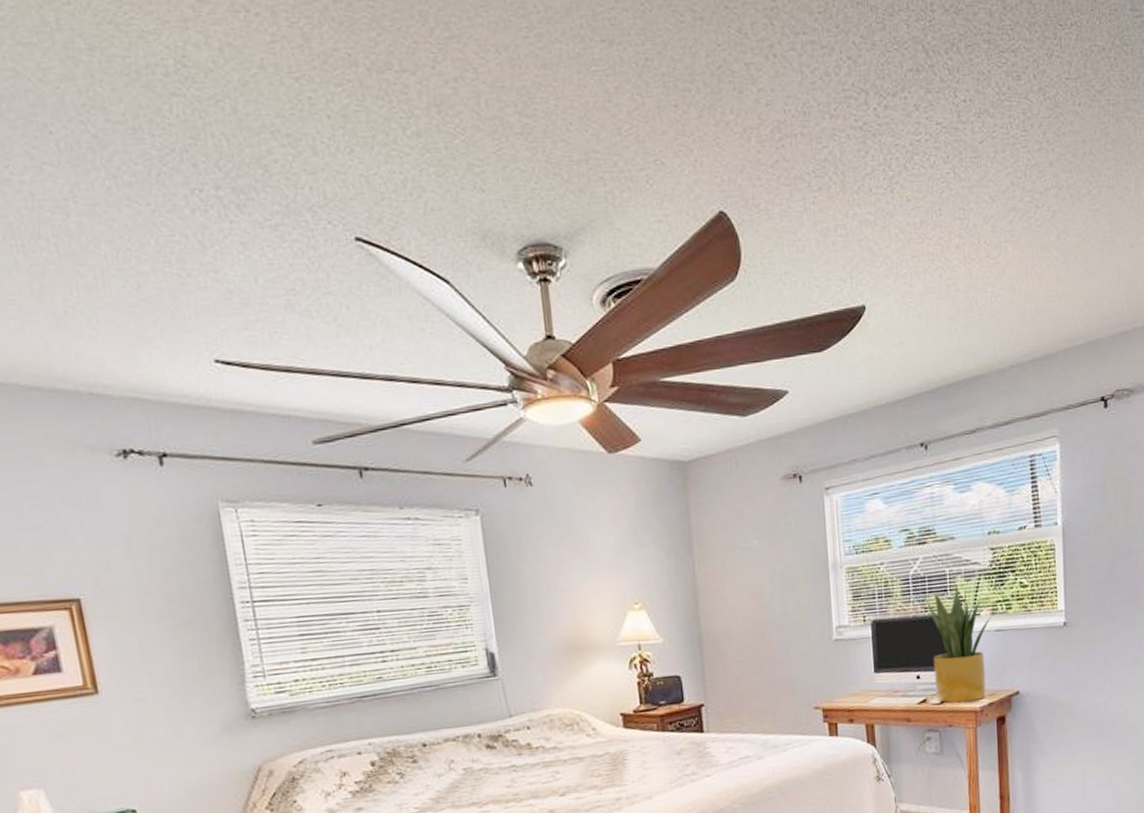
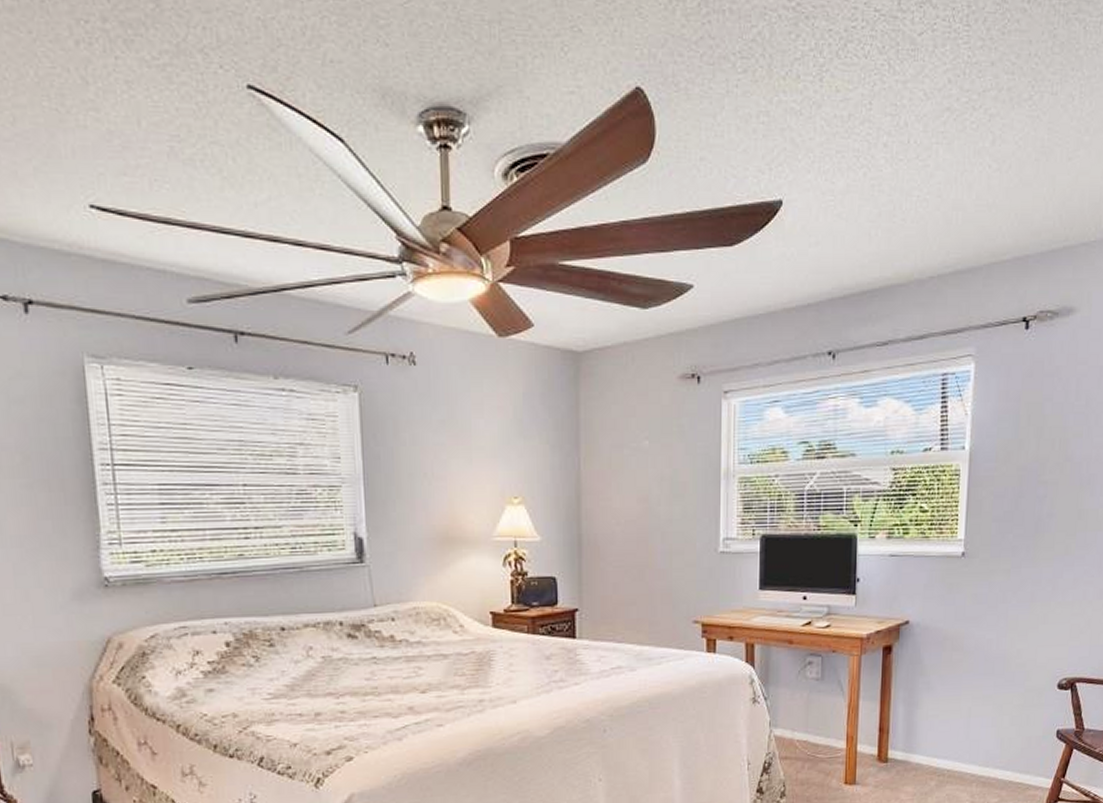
planter: present [924,584,991,703] -> none [818,504,887,629]

